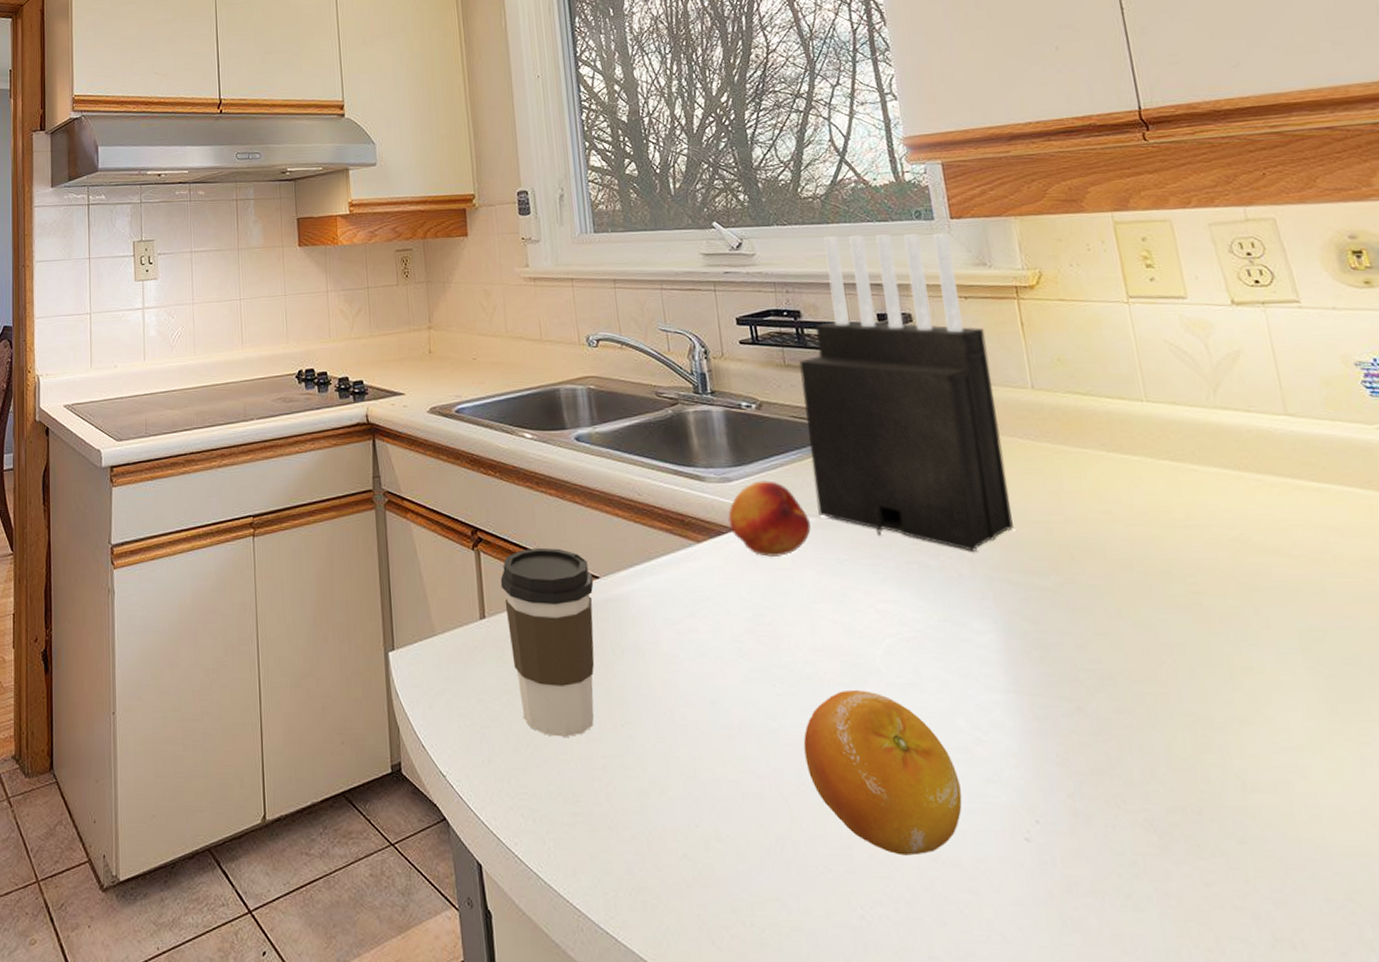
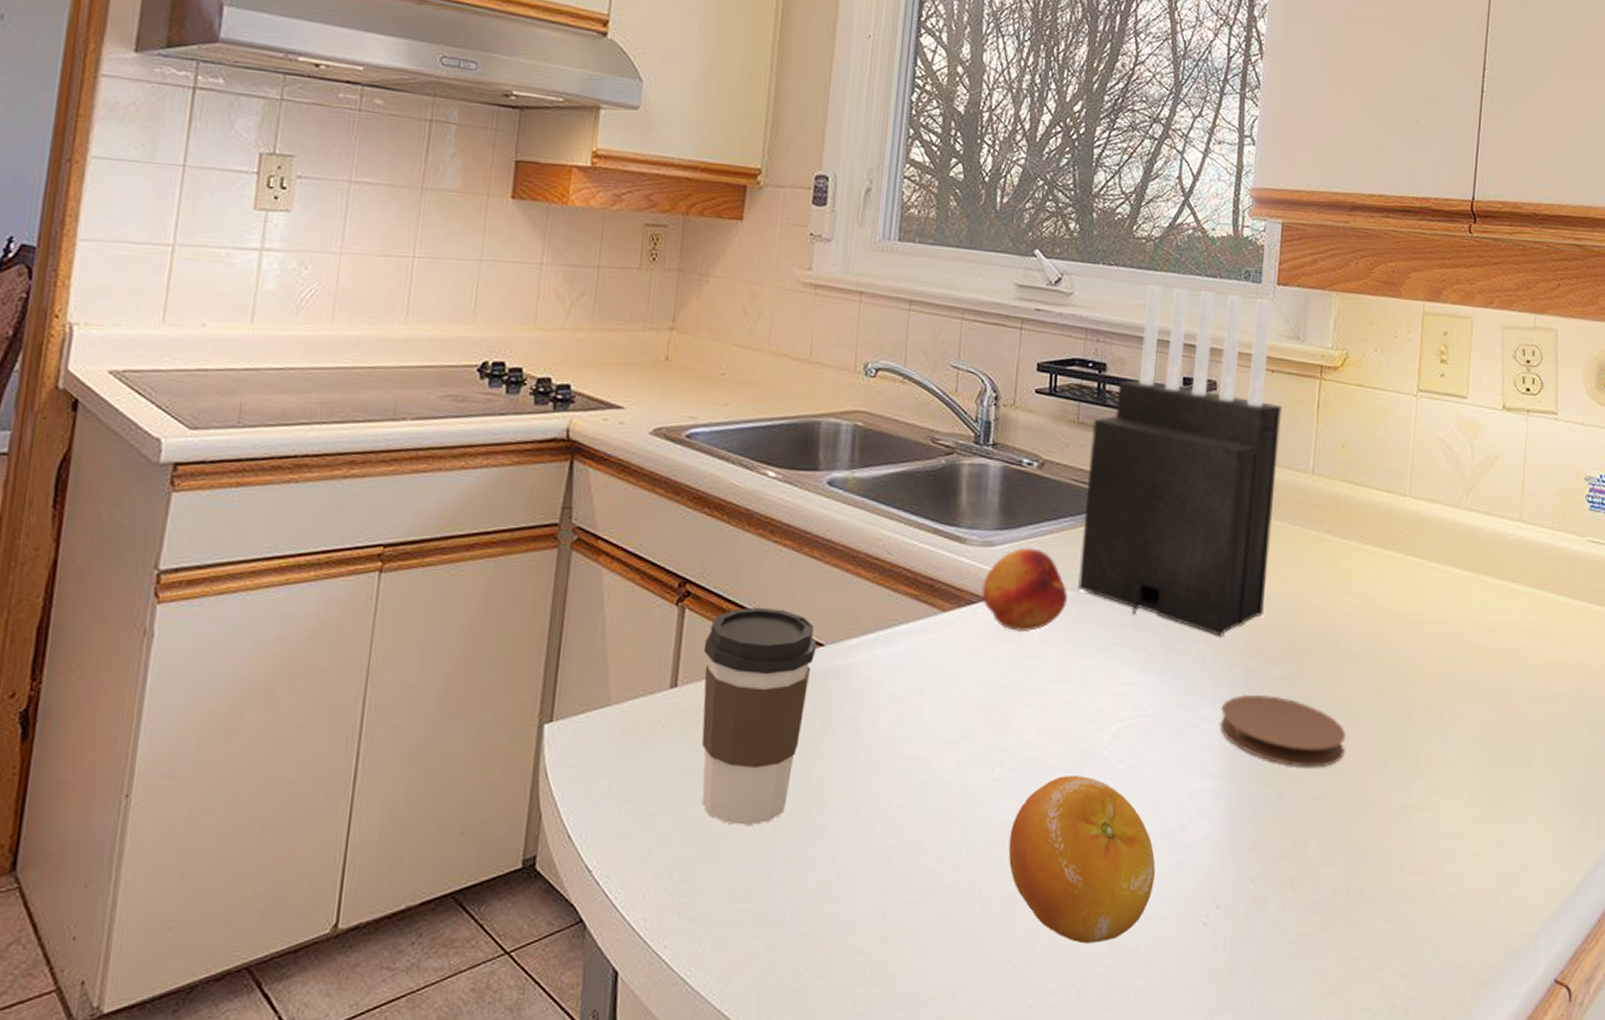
coaster: none [991,607,1141,679] -> present [1220,695,1347,767]

